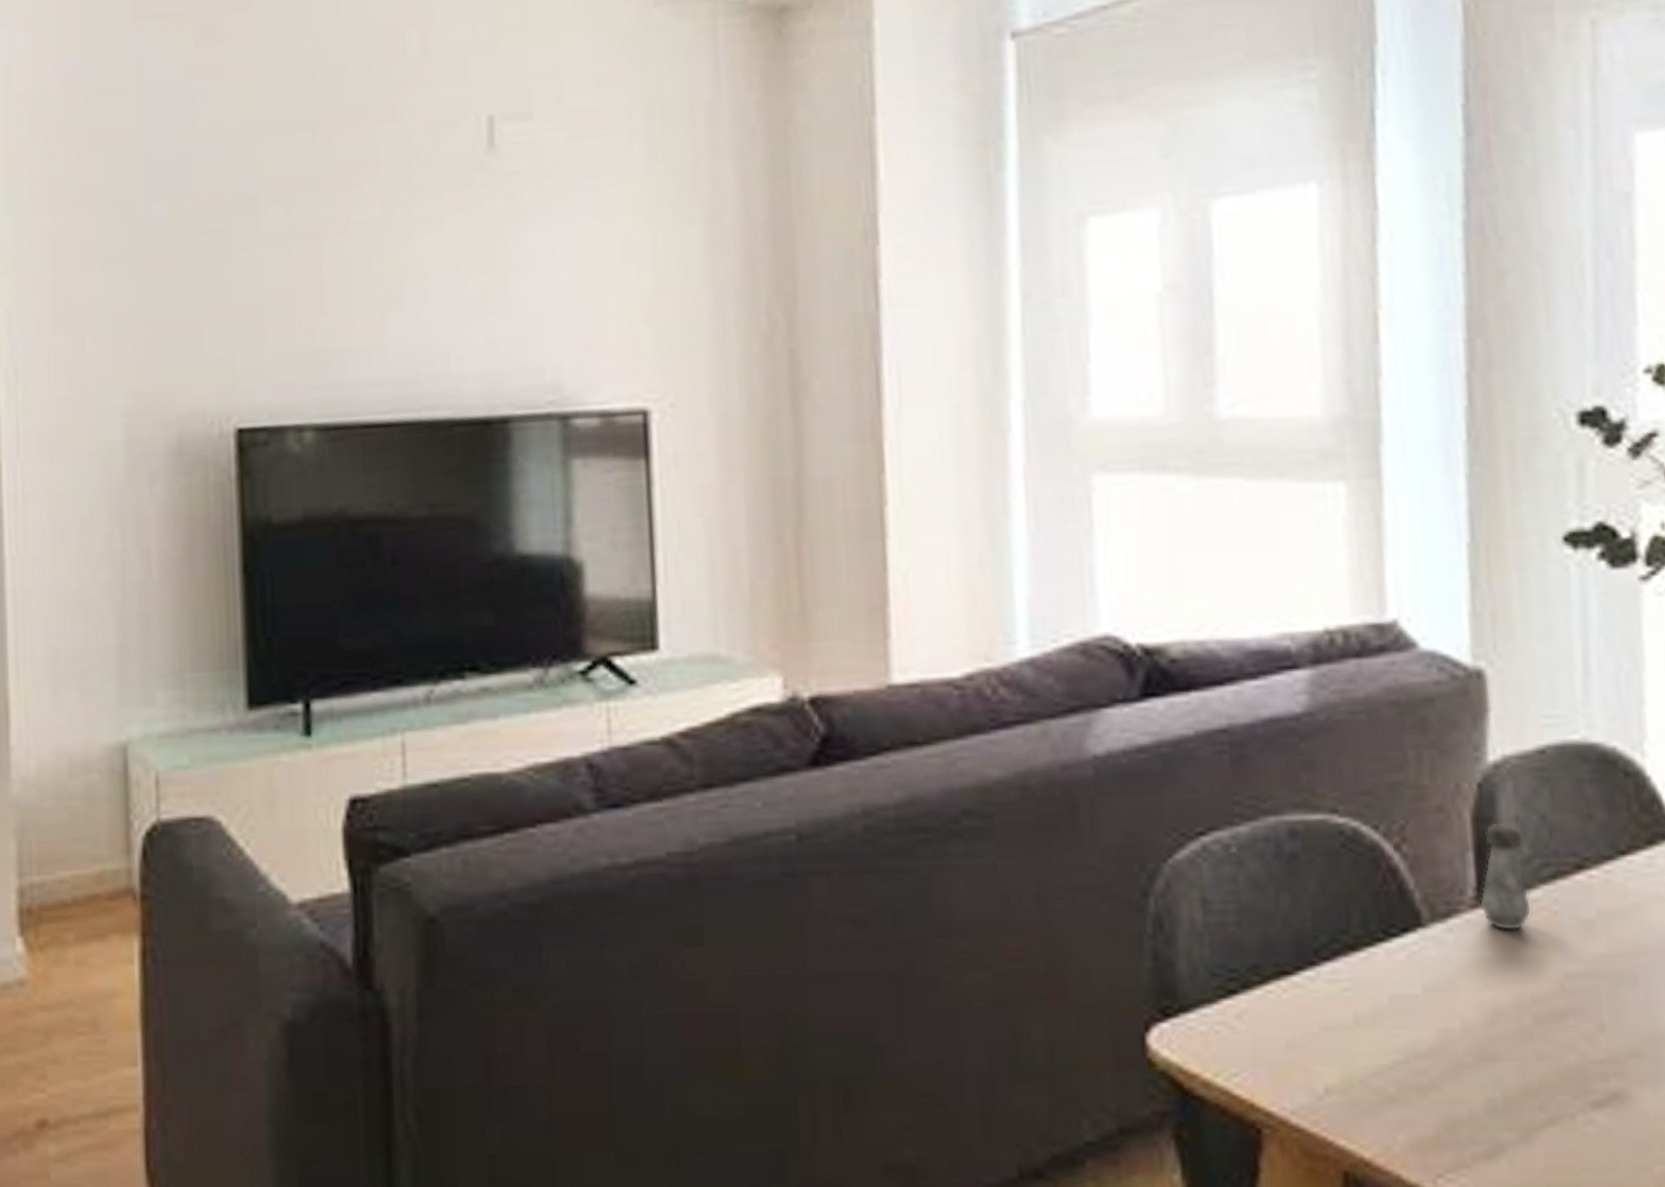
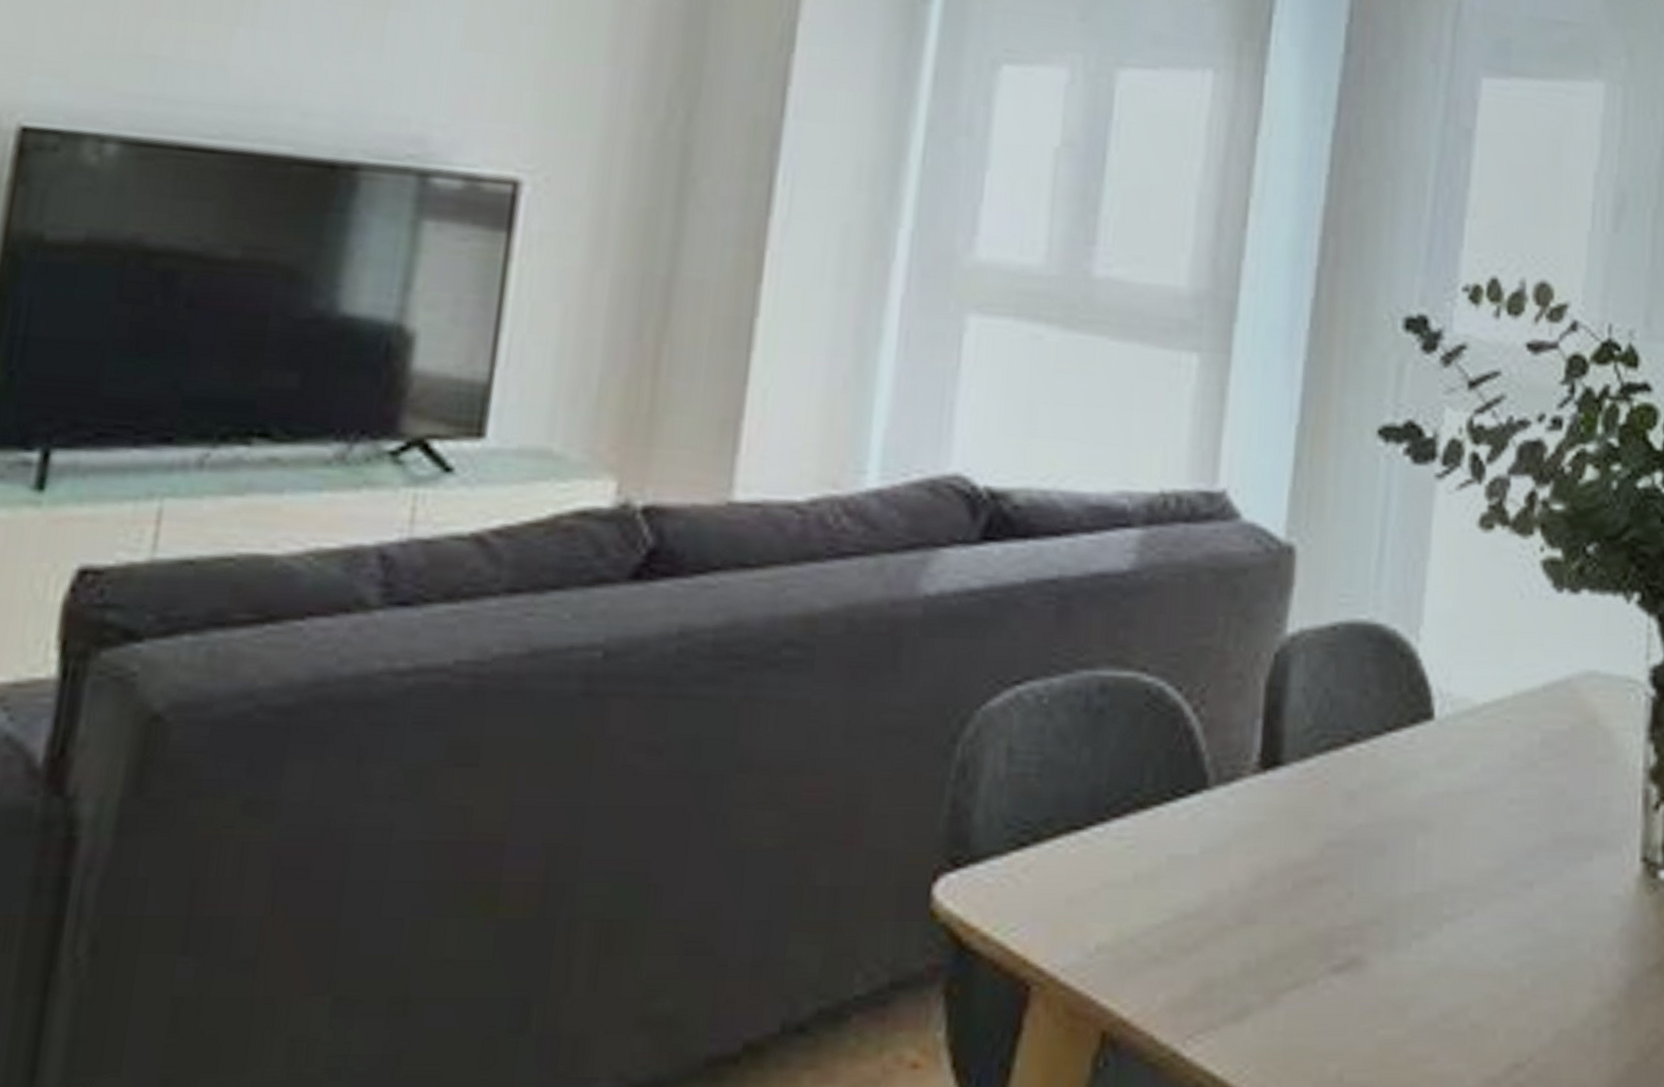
salt shaker: present [1479,822,1532,932] -> none [1260,692,1309,798]

